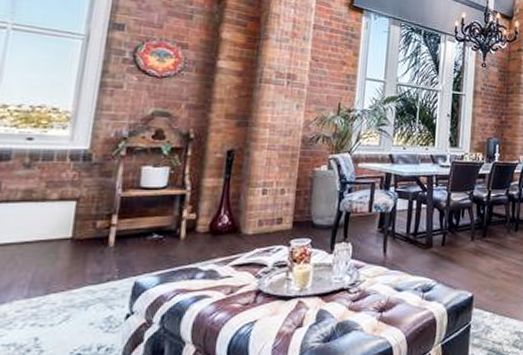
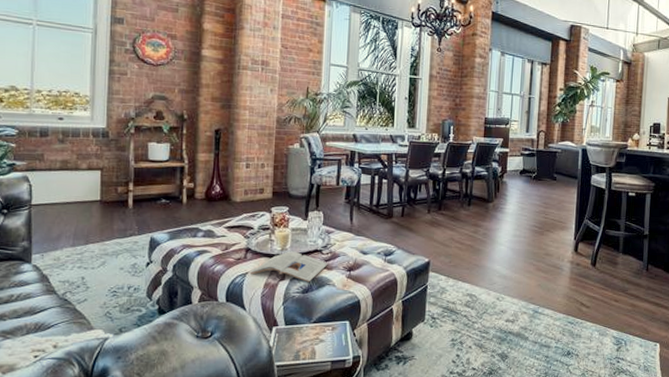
magazine: none [260,291,356,328] -> present [250,251,328,282]

